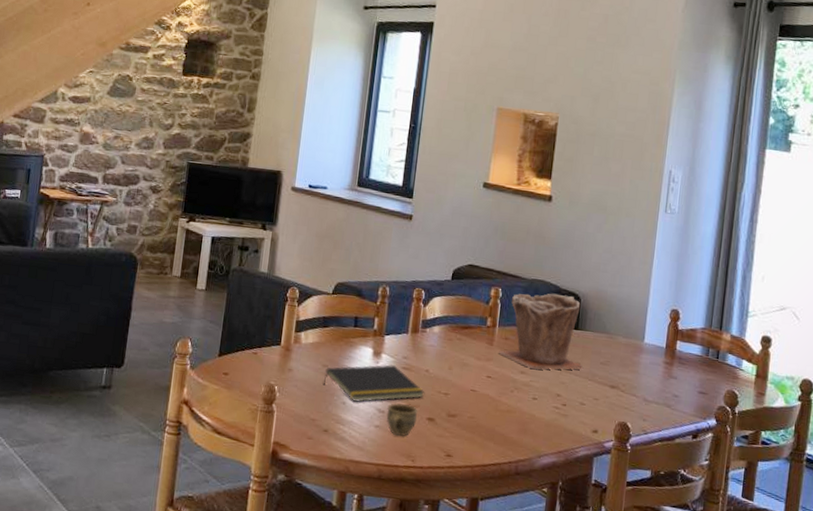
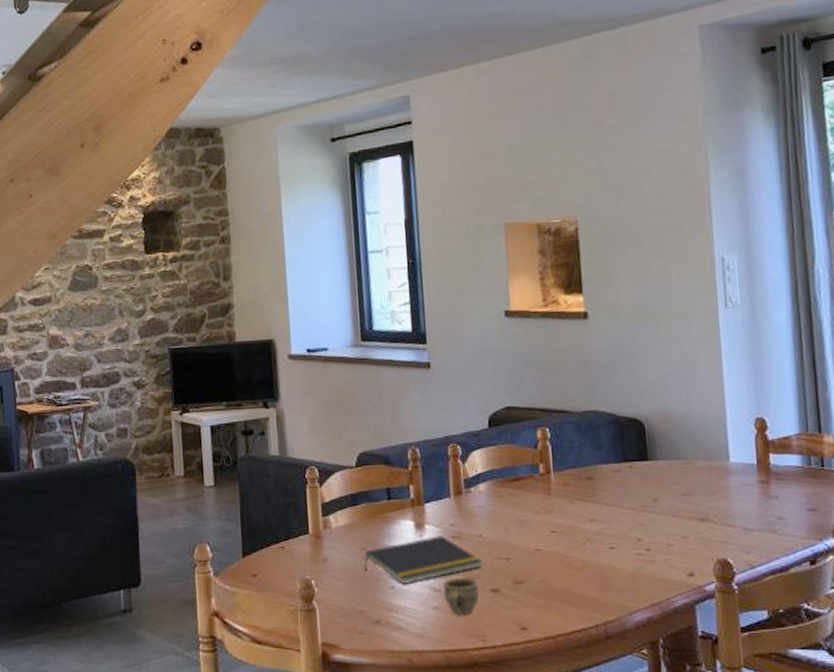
plant pot: present [499,293,584,370] -> none [559,423,663,515]

